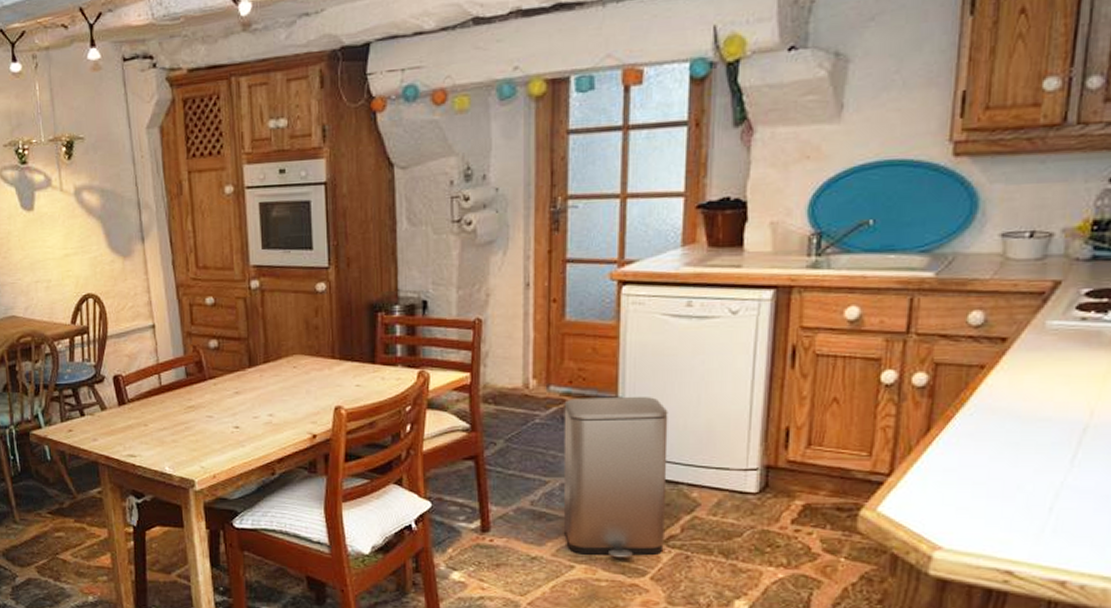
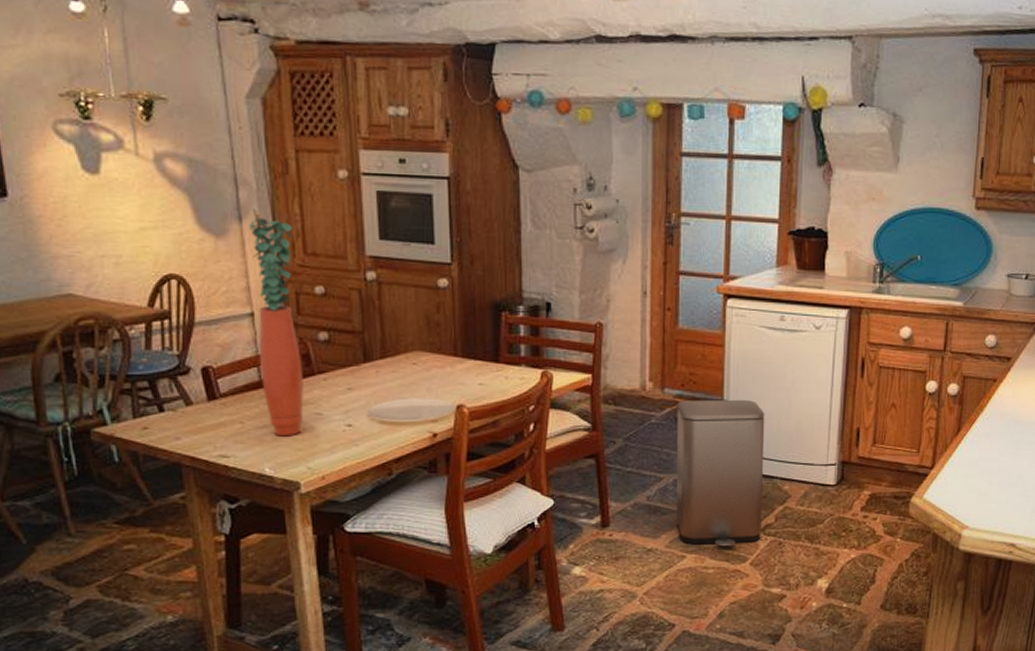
vase: none [150,229,197,438] -> present [249,208,304,437]
plate: none [252,400,335,425] -> present [367,398,456,423]

